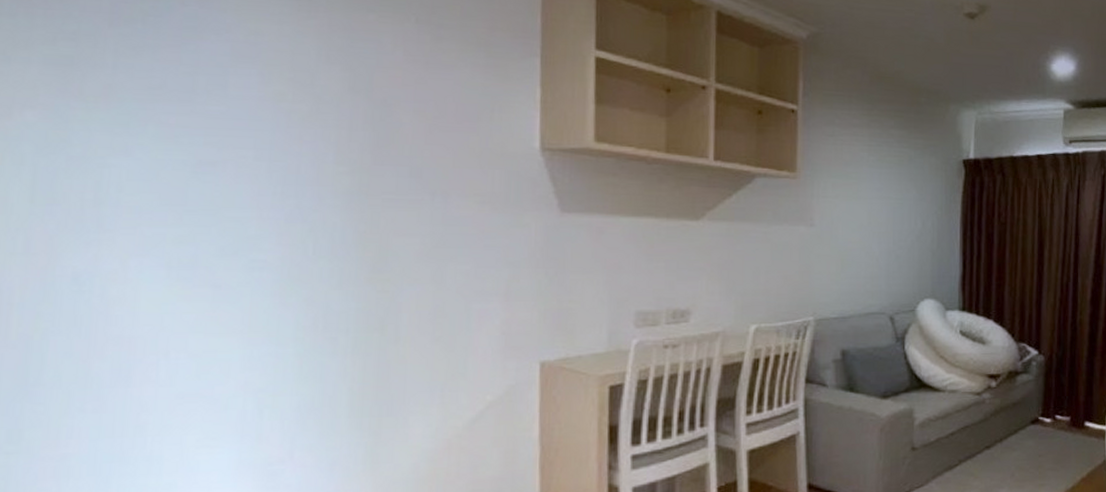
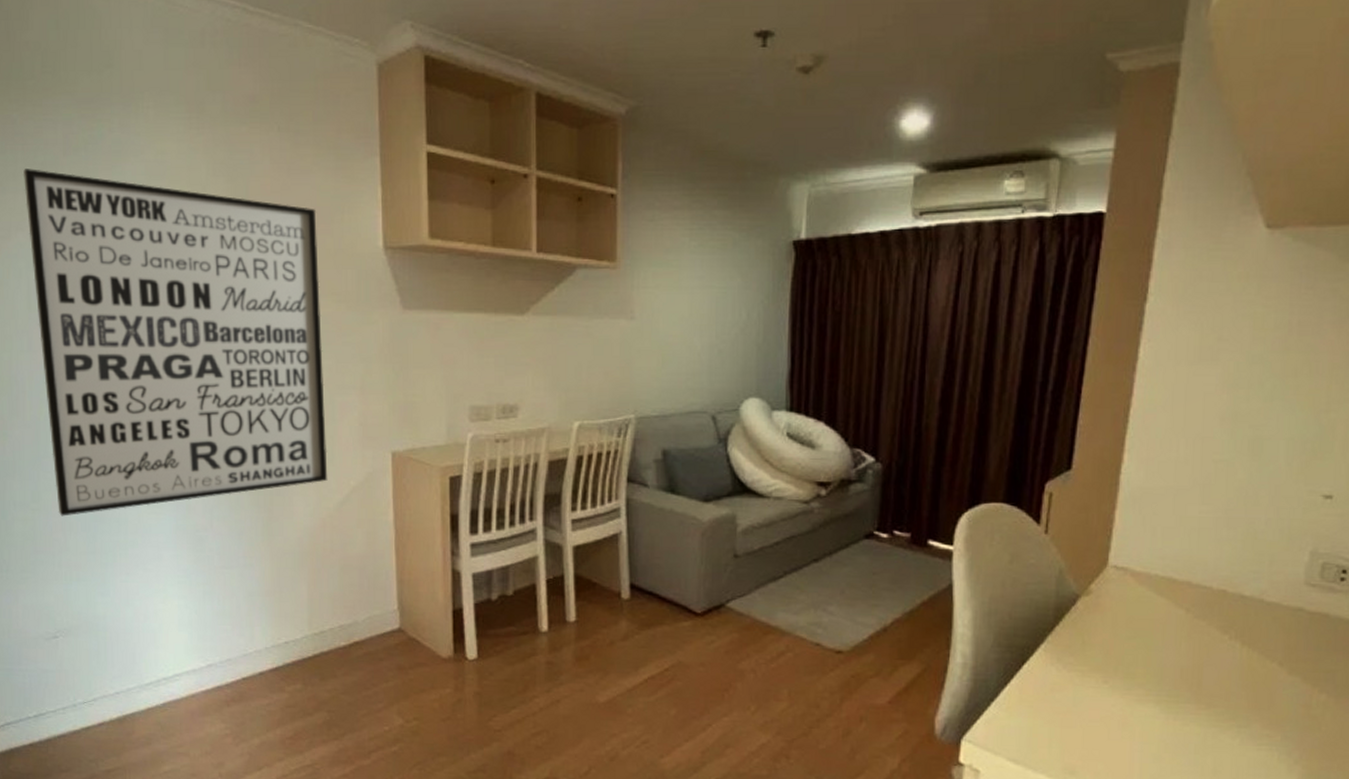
wall art: none [41,37,460,459] -> present [23,169,328,516]

